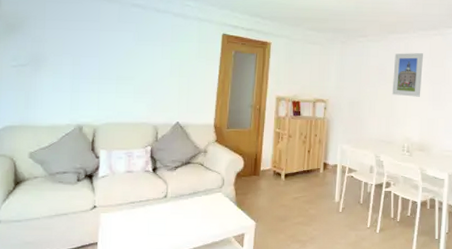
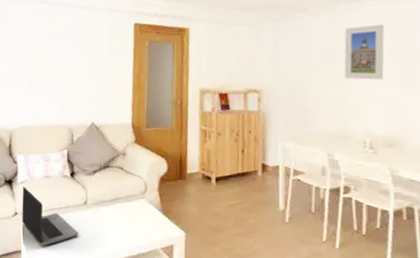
laptop computer: none [101,181,158,238] -> present [22,187,79,246]

